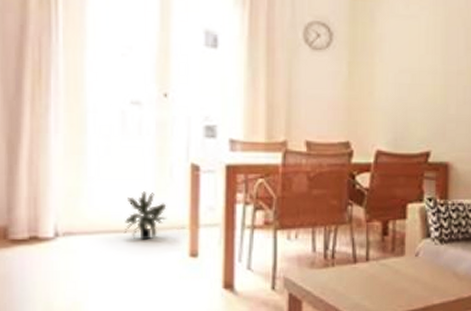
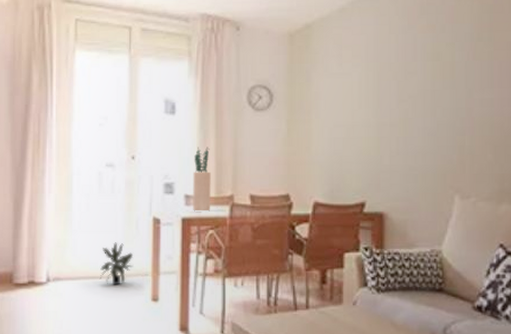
vase: none [239,86,261,158] -> present [193,146,211,211]

